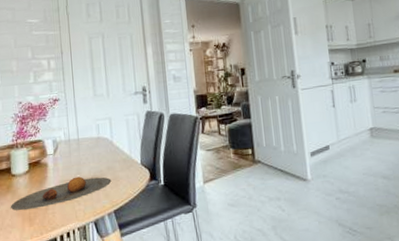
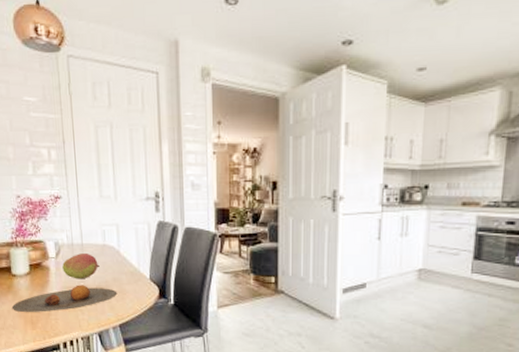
fruit: none [60,147,95,172] -> present [62,253,100,280]

